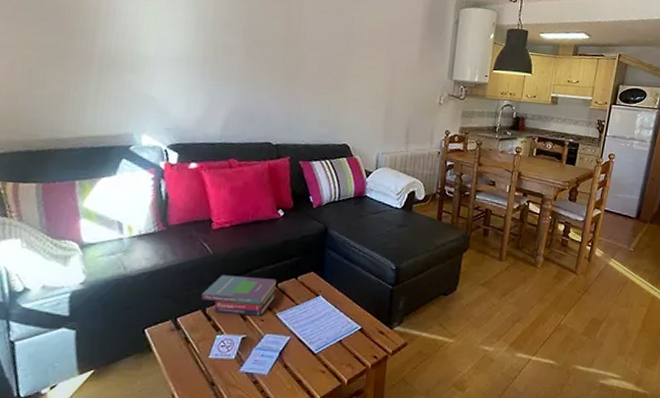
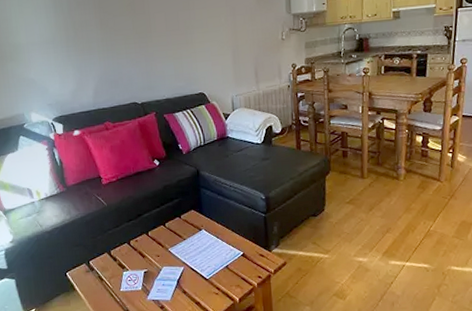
books: present [201,275,277,316] -> none [104,220,165,254]

